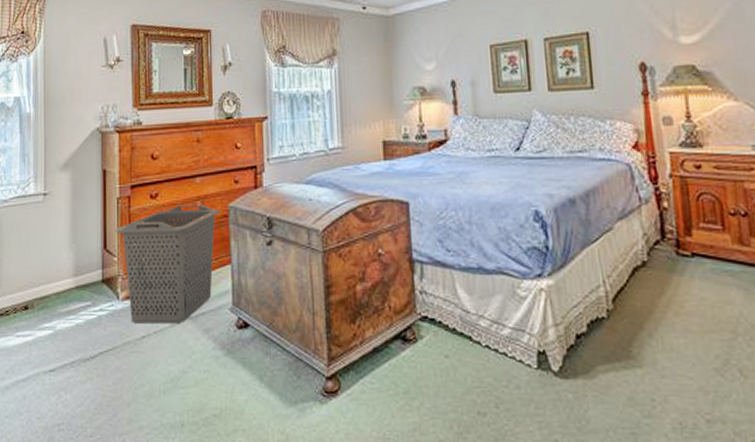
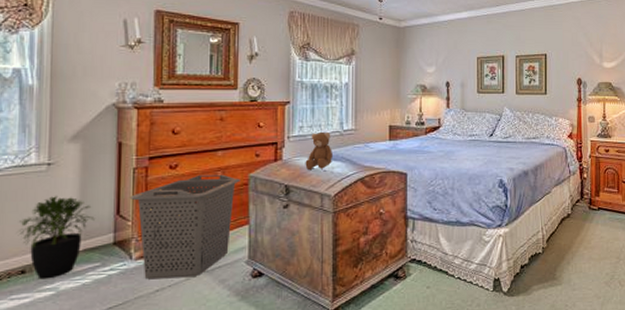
potted plant: none [21,227,85,317] -> present [18,195,95,280]
teddy bear: none [288,152,318,200] -> present [305,133,332,171]

